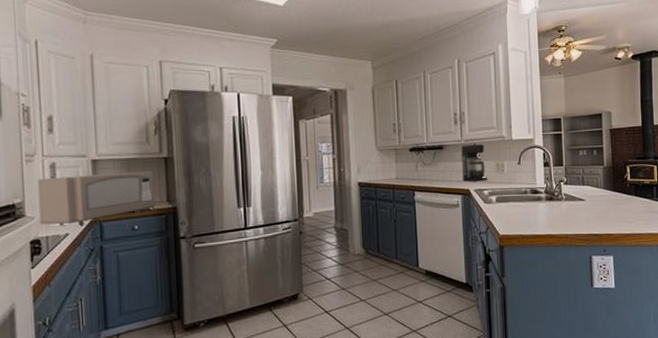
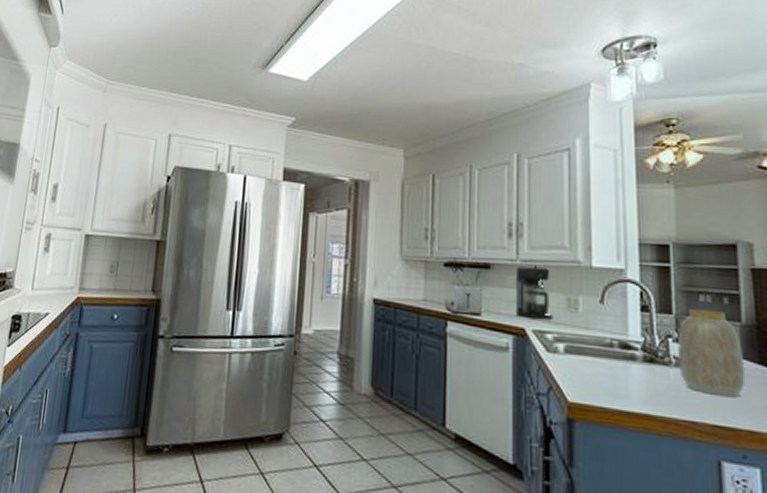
microwave: present [37,171,155,226] -> none [24,249,143,305]
toaster: none [411,162,439,186] -> present [444,282,482,317]
vase: none [566,160,606,216] -> present [678,309,746,398]

